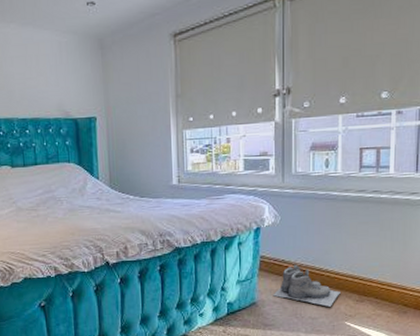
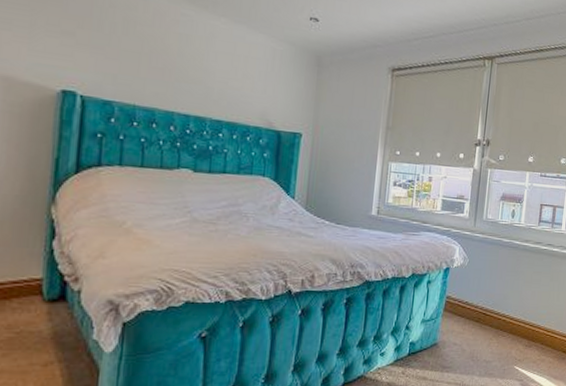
boots: present [273,264,340,307] -> none [454,307,513,351]

